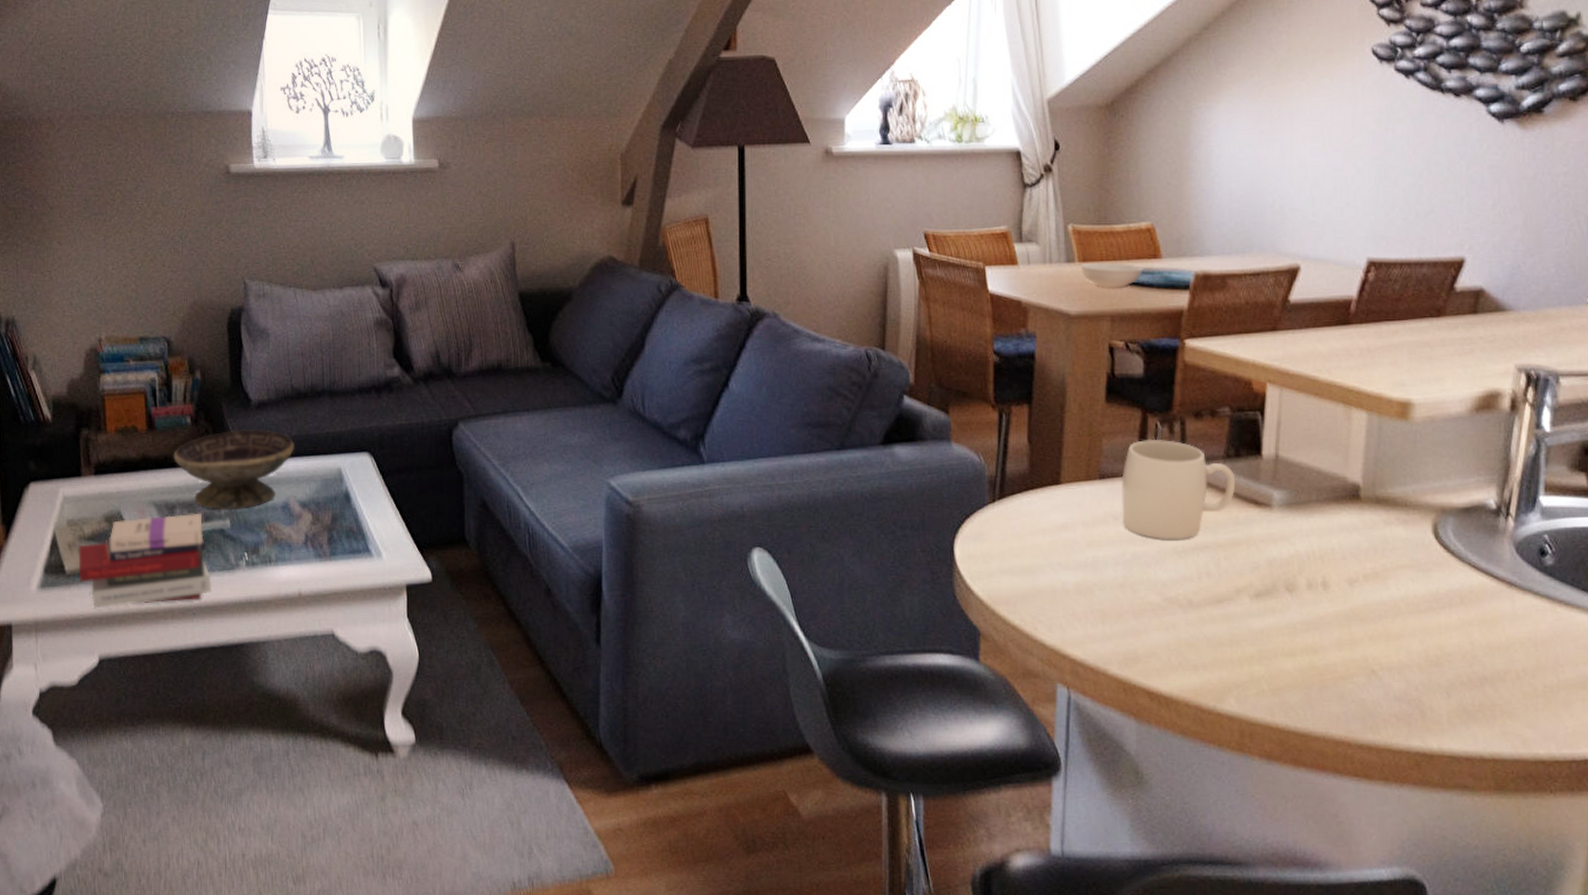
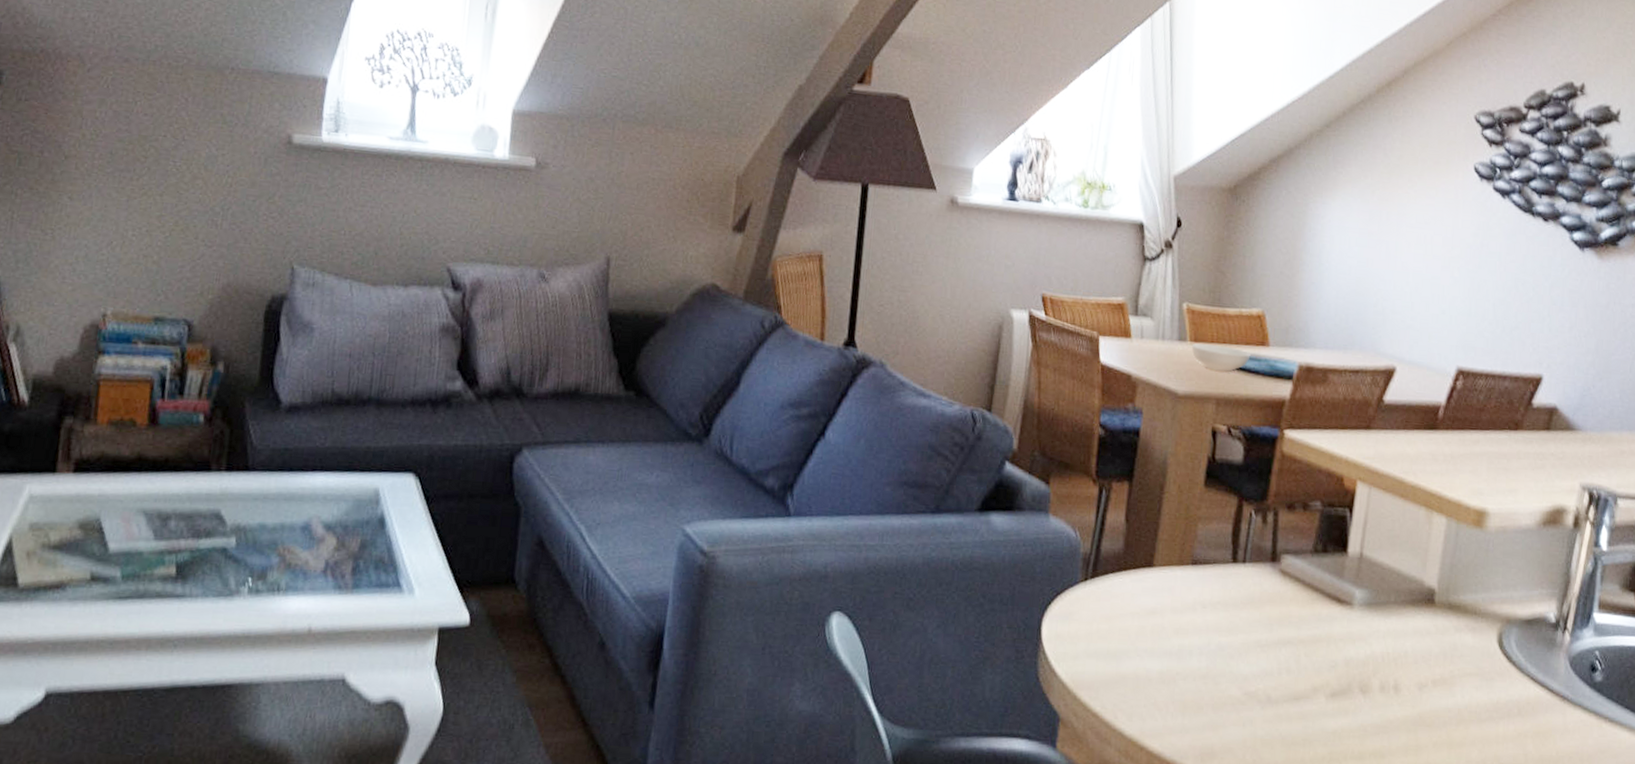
books: present [78,514,211,609] -> none [34,527,203,632]
decorative bowl: present [173,429,295,510] -> none [176,434,328,526]
mug: present [1121,439,1236,540] -> none [1210,527,1322,634]

